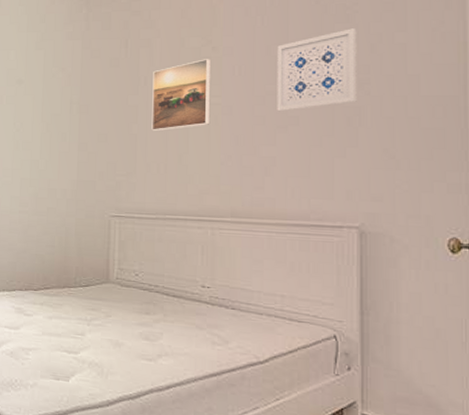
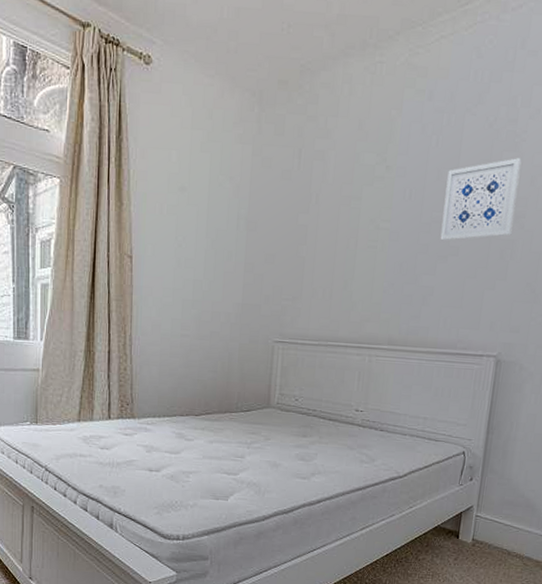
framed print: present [151,59,210,132] -> none [320,178,383,255]

